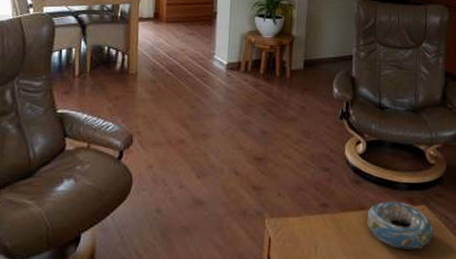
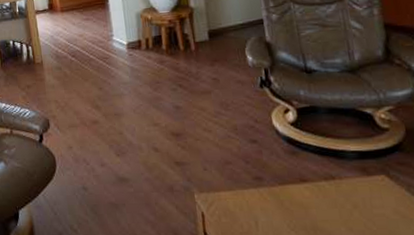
decorative bowl: present [367,202,434,249] -> none [311,172,402,225]

